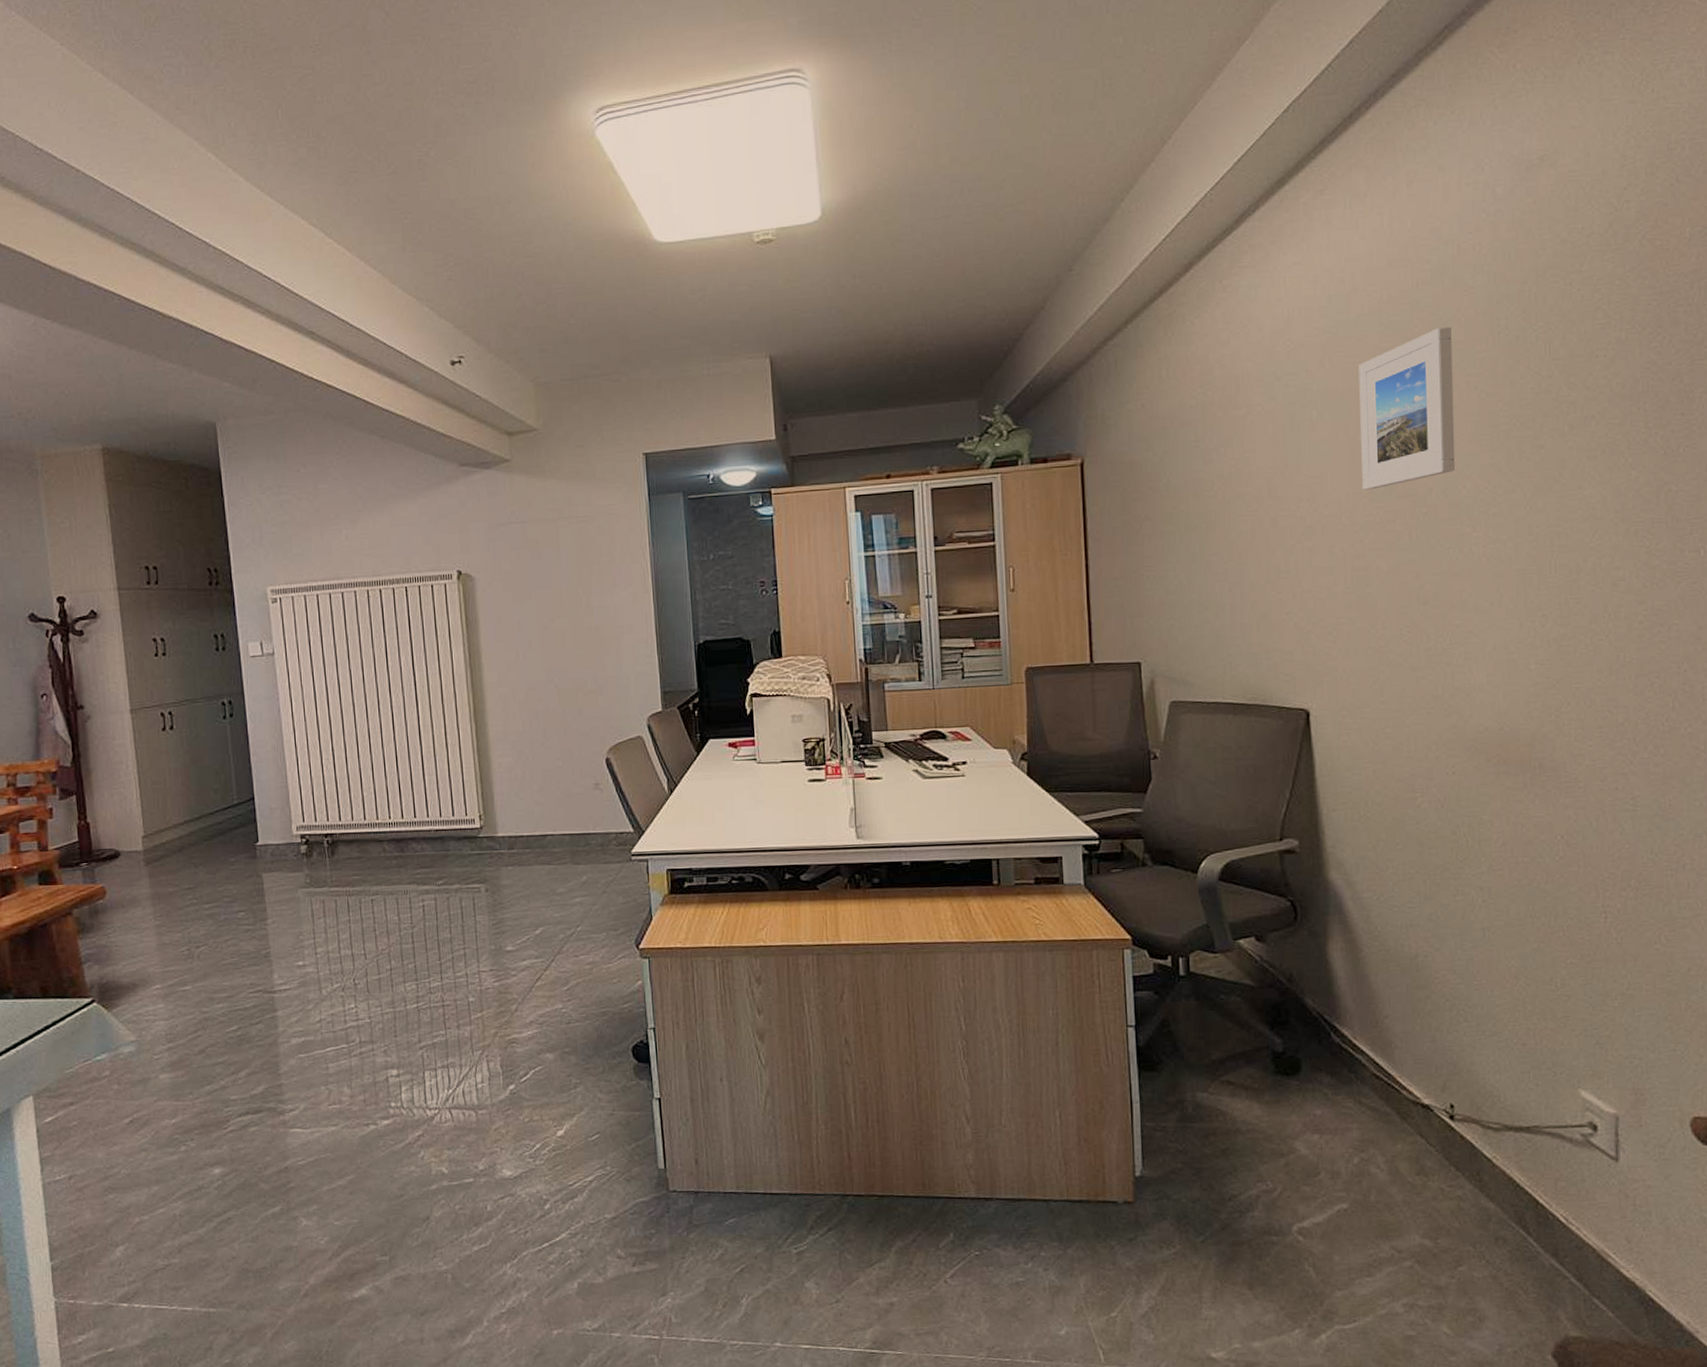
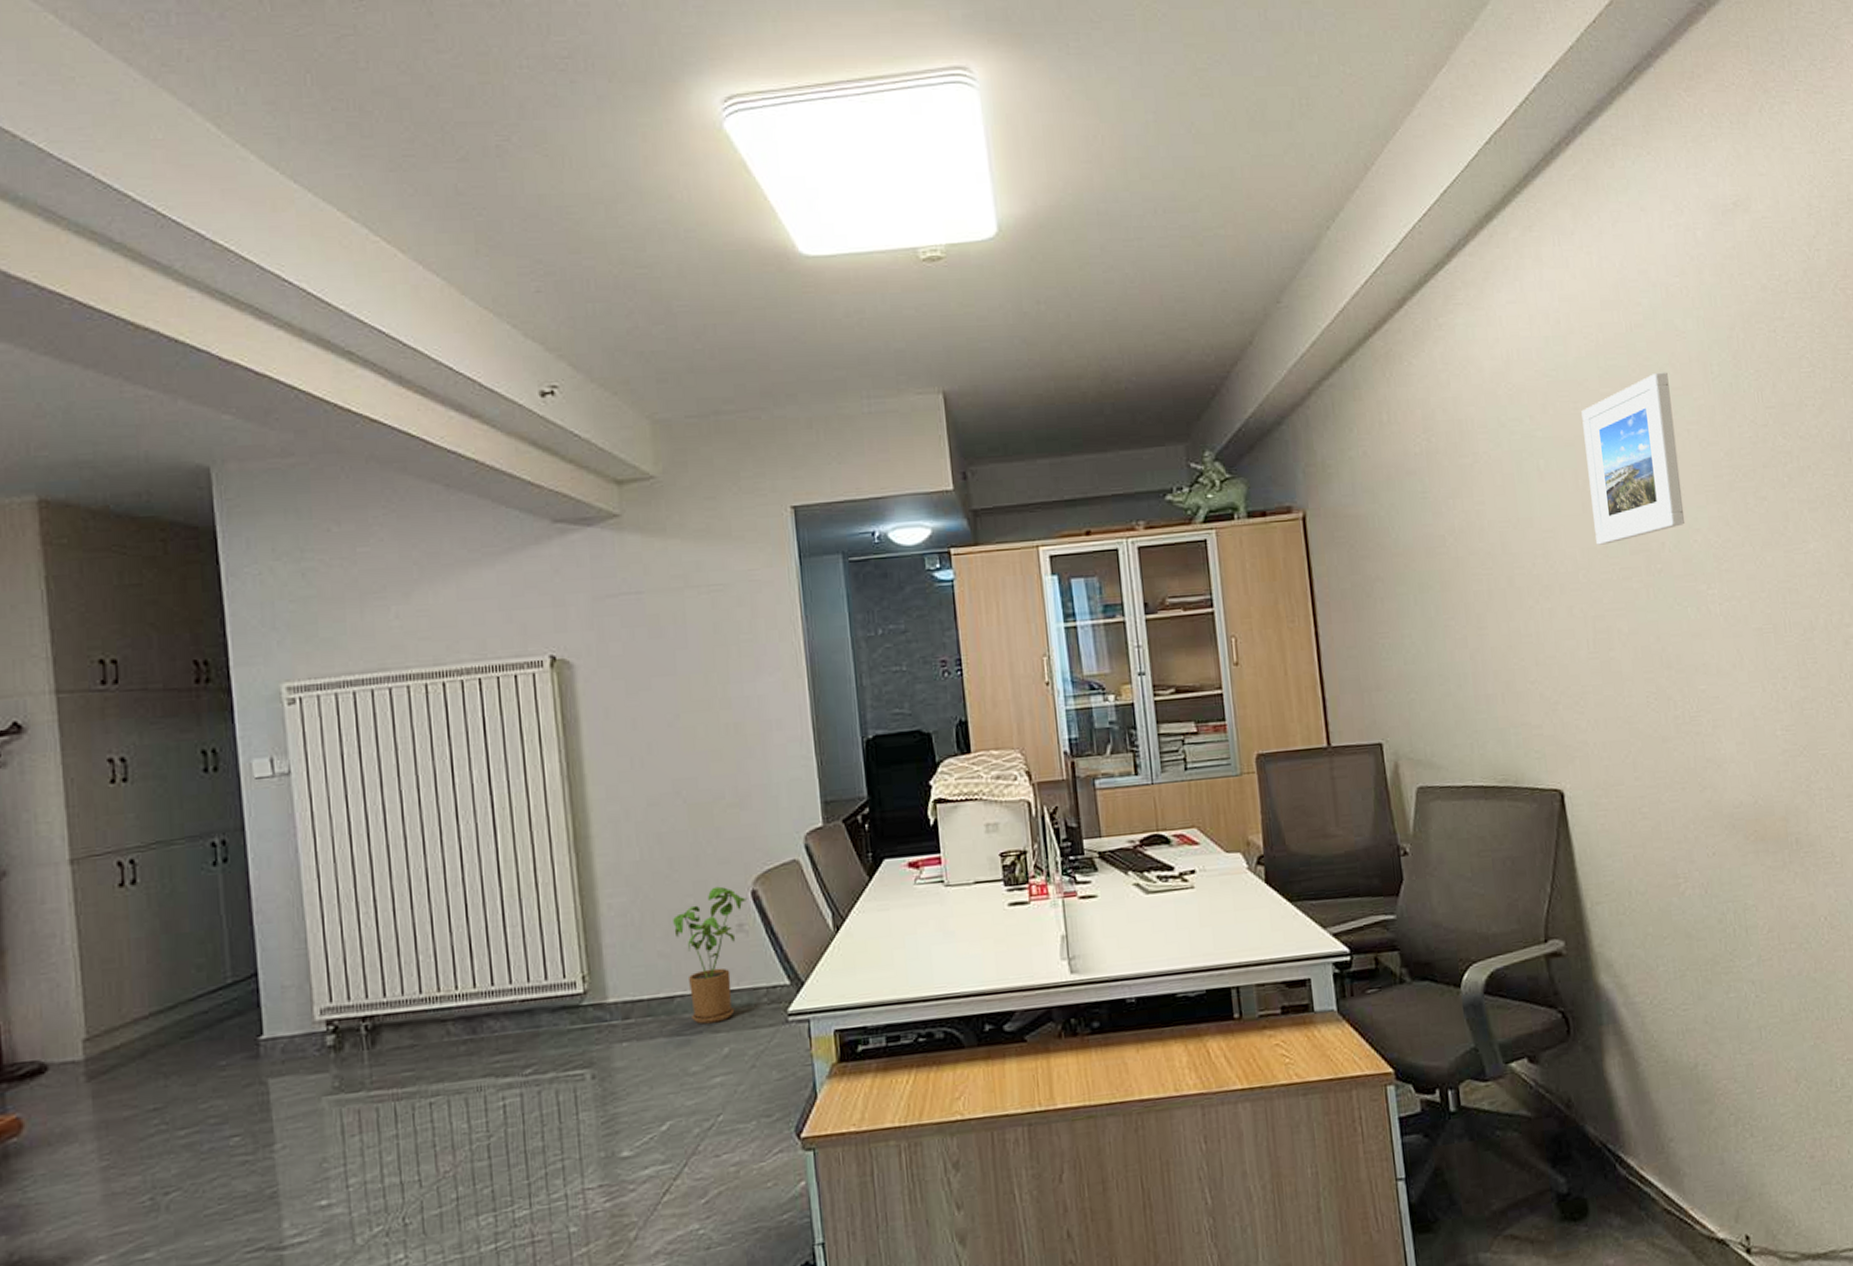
house plant: none [546,753,603,857] -> present [673,886,748,1025]

